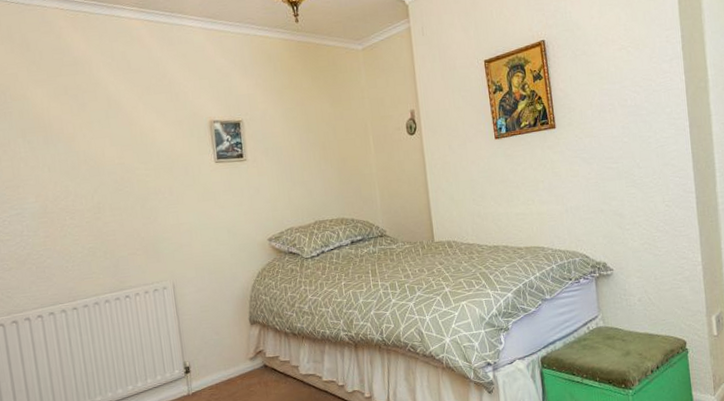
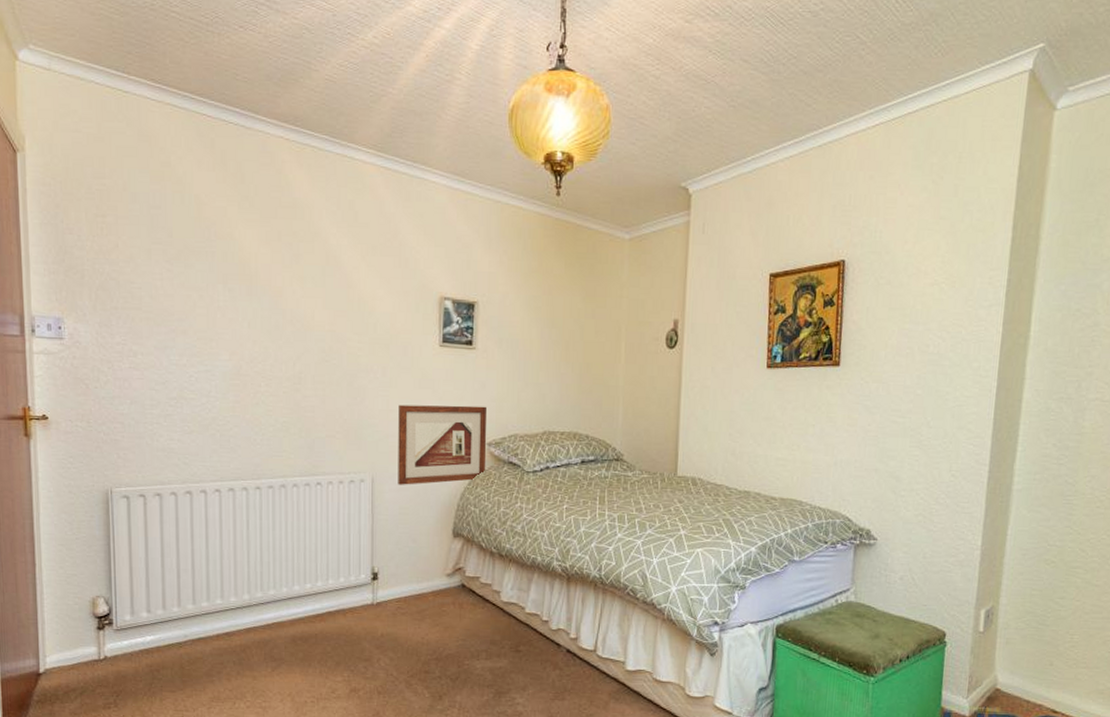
picture frame: none [187,207,271,287] -> present [398,404,487,485]

